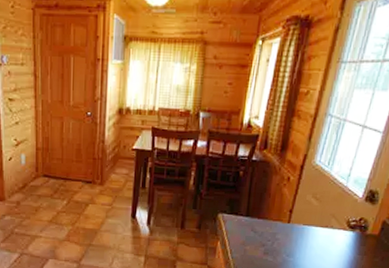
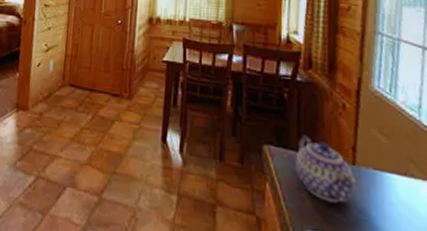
teapot: none [242,203,289,251] -> present [295,135,357,204]

